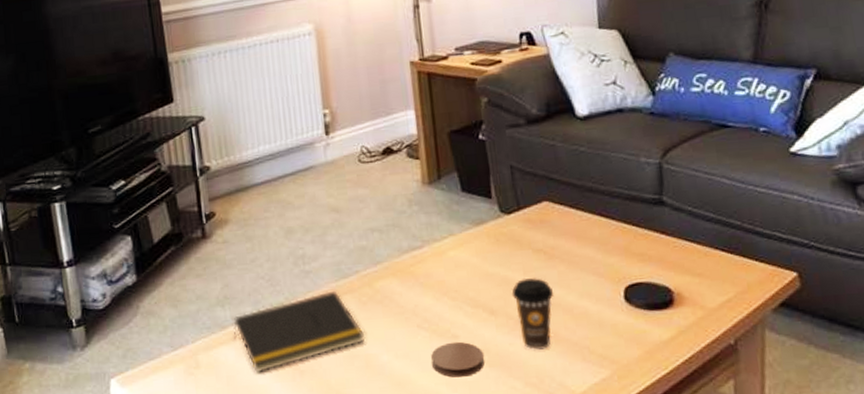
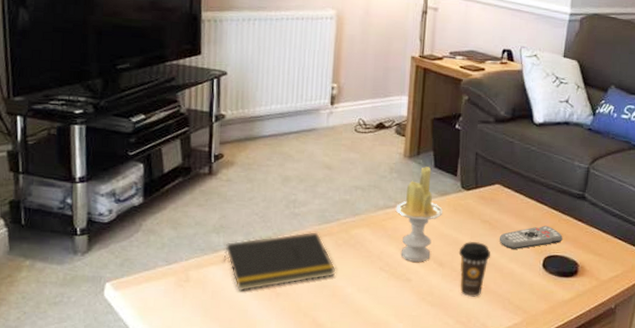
candle: none [423,192,483,313] -> present [395,167,443,262]
coaster: present [431,341,485,378] -> none [386,283,429,311]
remote control: none [560,245,645,282] -> present [499,225,563,249]

